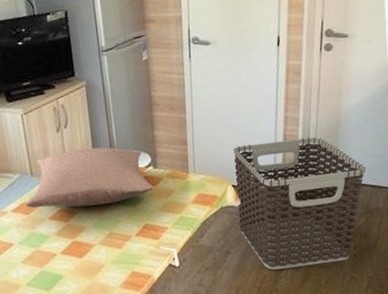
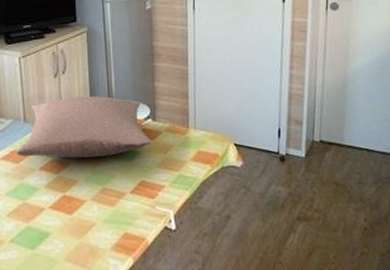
clothes hamper: present [233,137,366,270] -> none [236,97,376,240]

